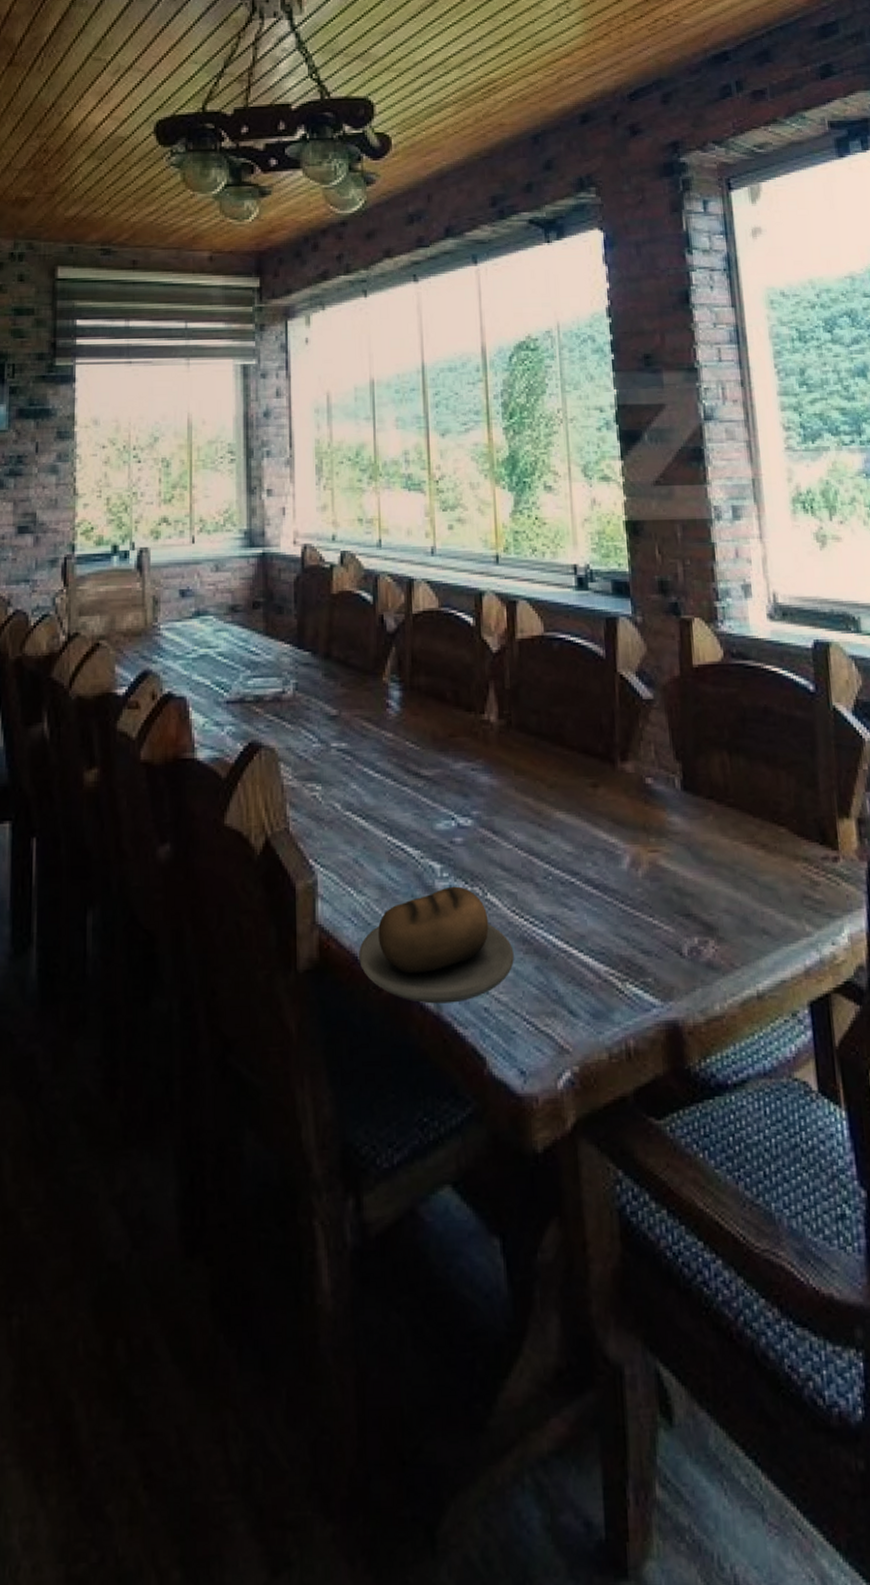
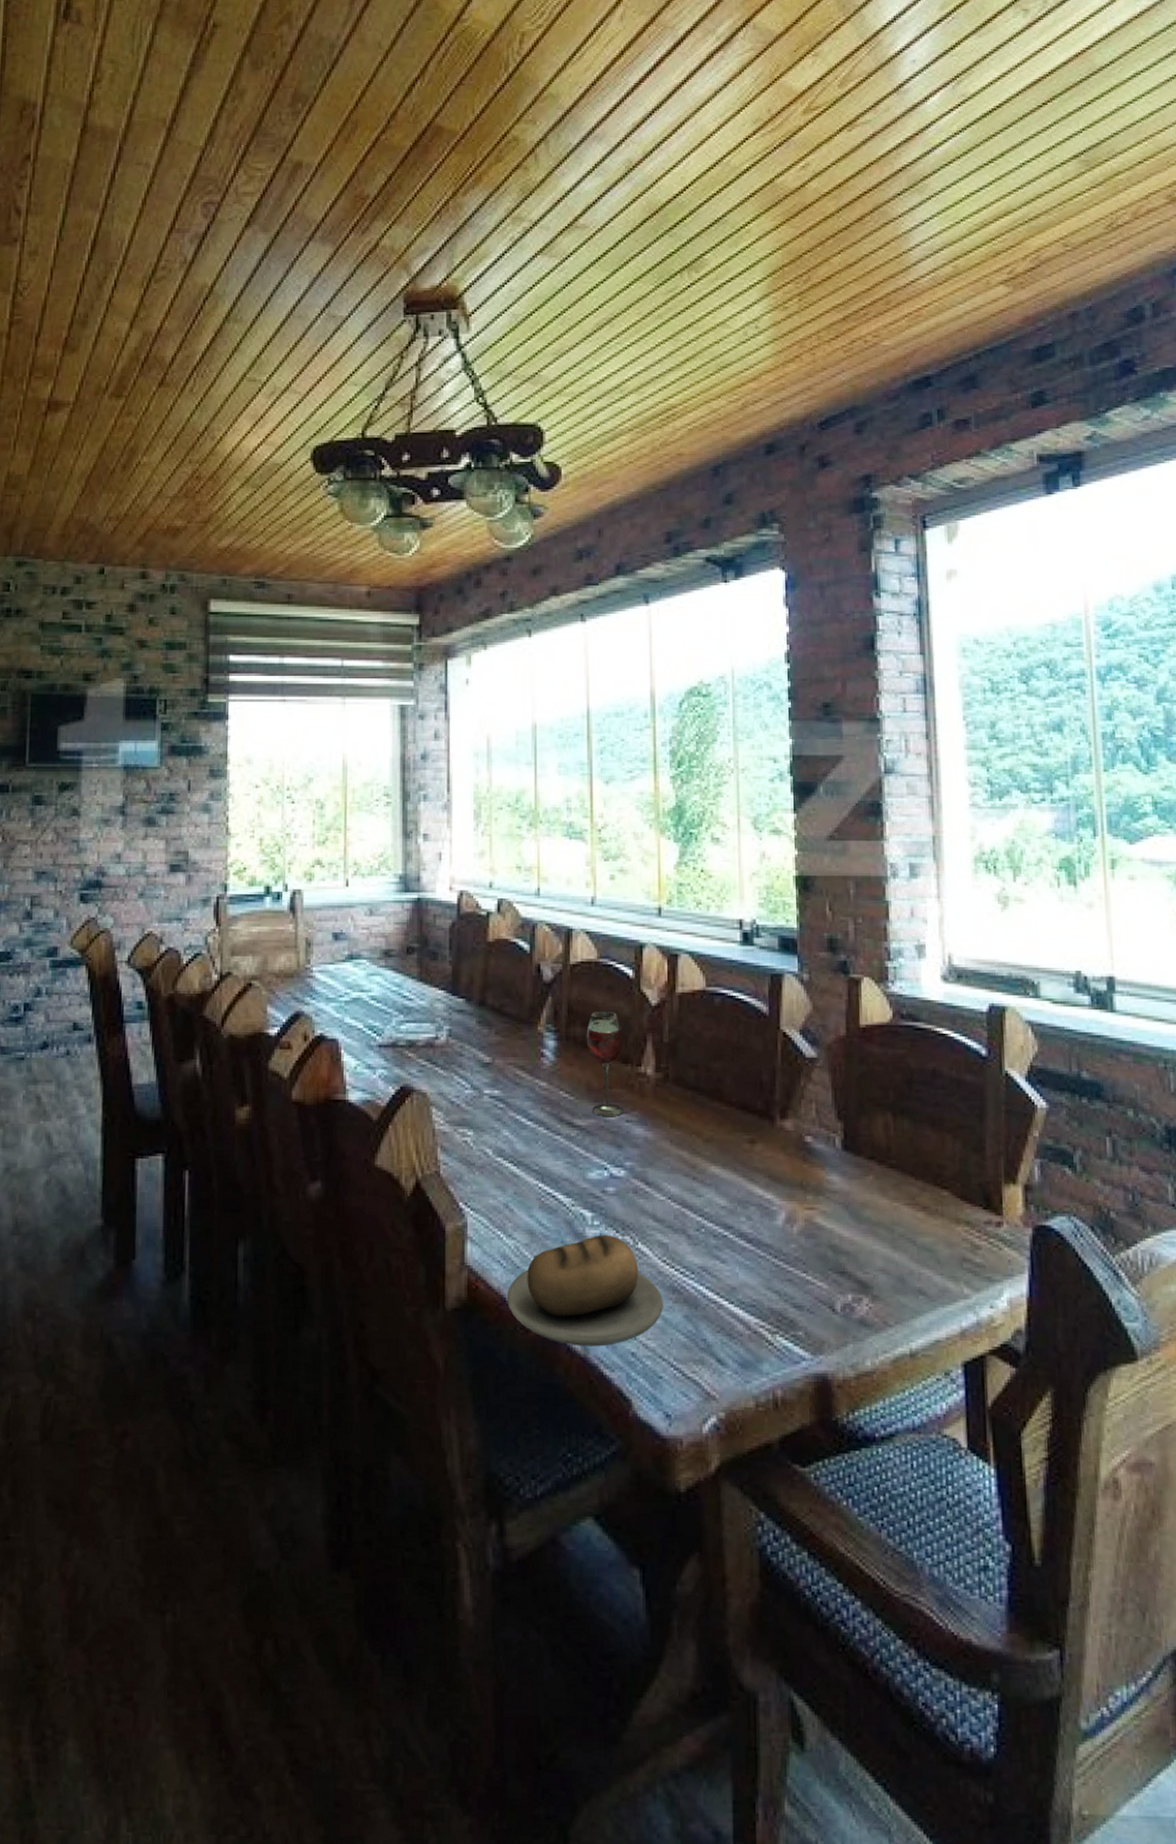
wineglass: none [430,660,469,766] -> present [586,1012,624,1117]

